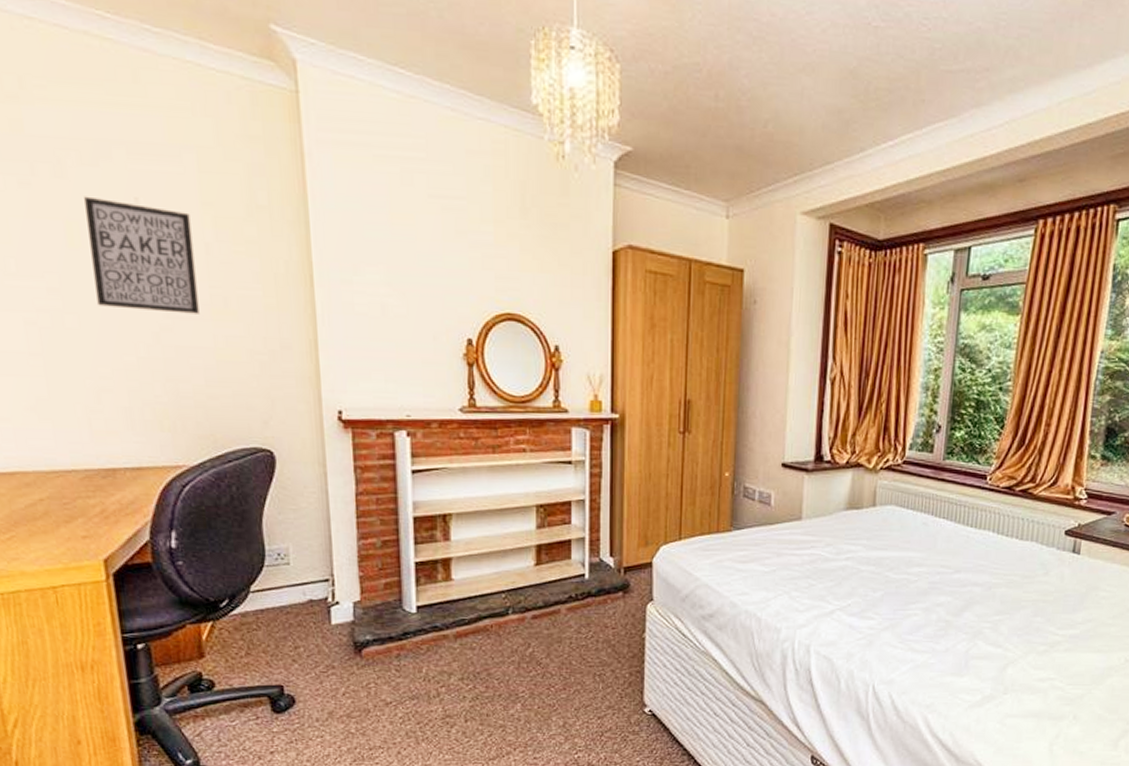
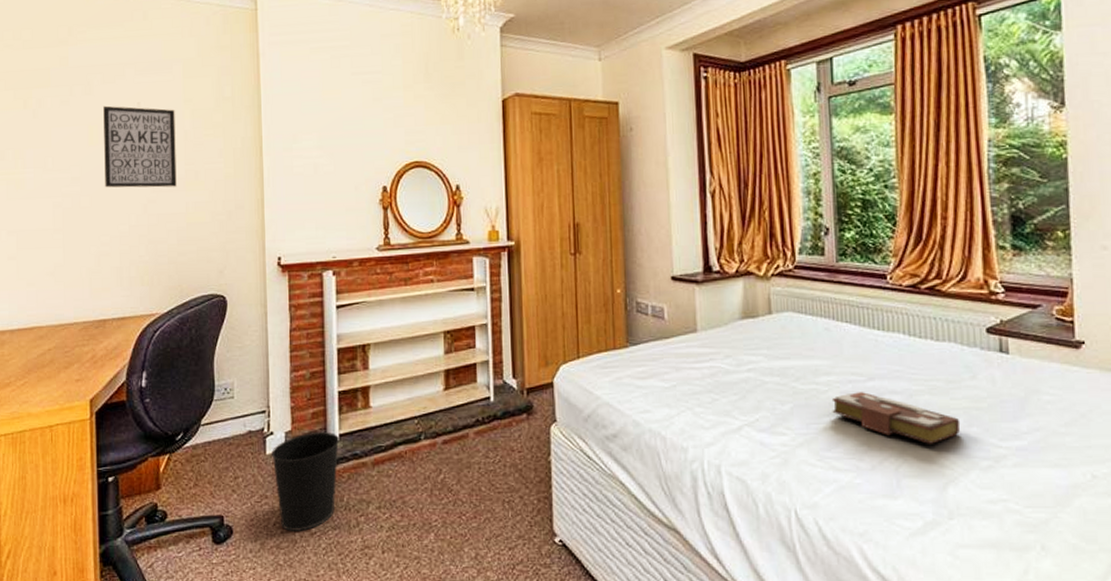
wastebasket: none [338,604,418,701] -> present [272,432,340,531]
book: none [918,583,1028,631] -> present [831,392,961,444]

